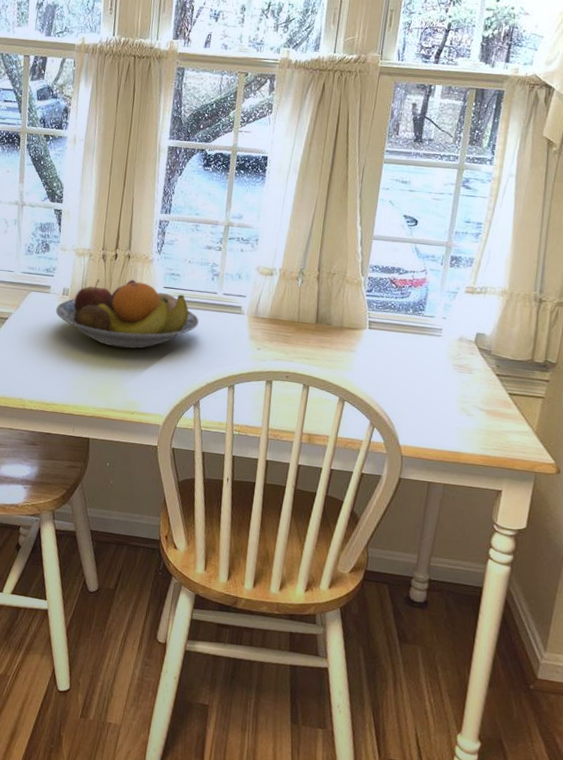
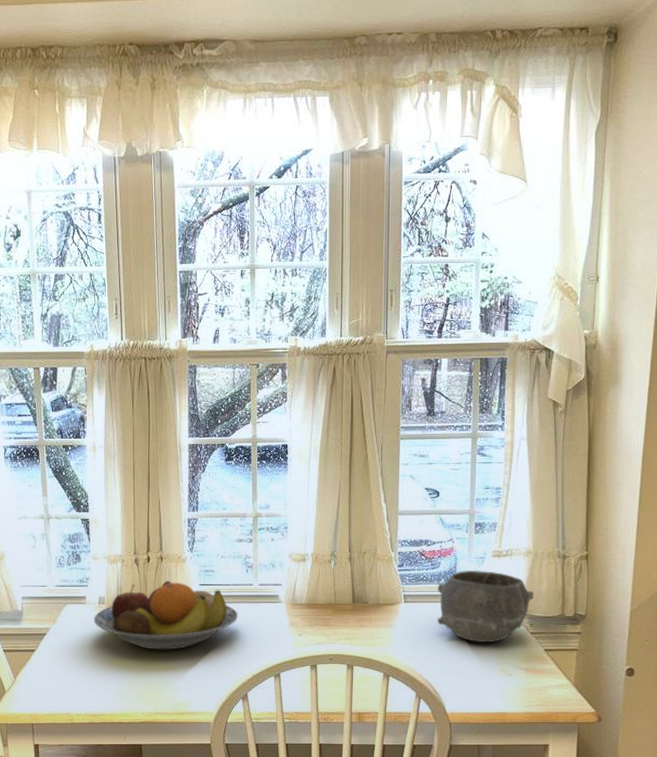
bowl: none [400,303,505,380] -> present [437,571,534,643]

